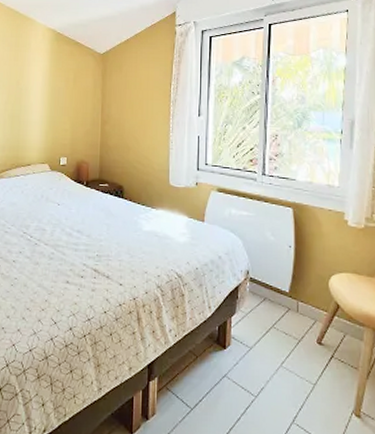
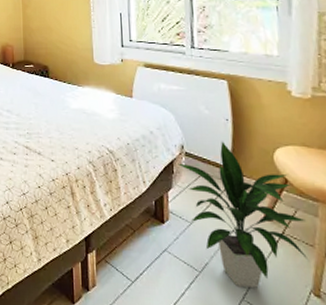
indoor plant: none [242,267,352,411] -> present [177,141,308,288]

